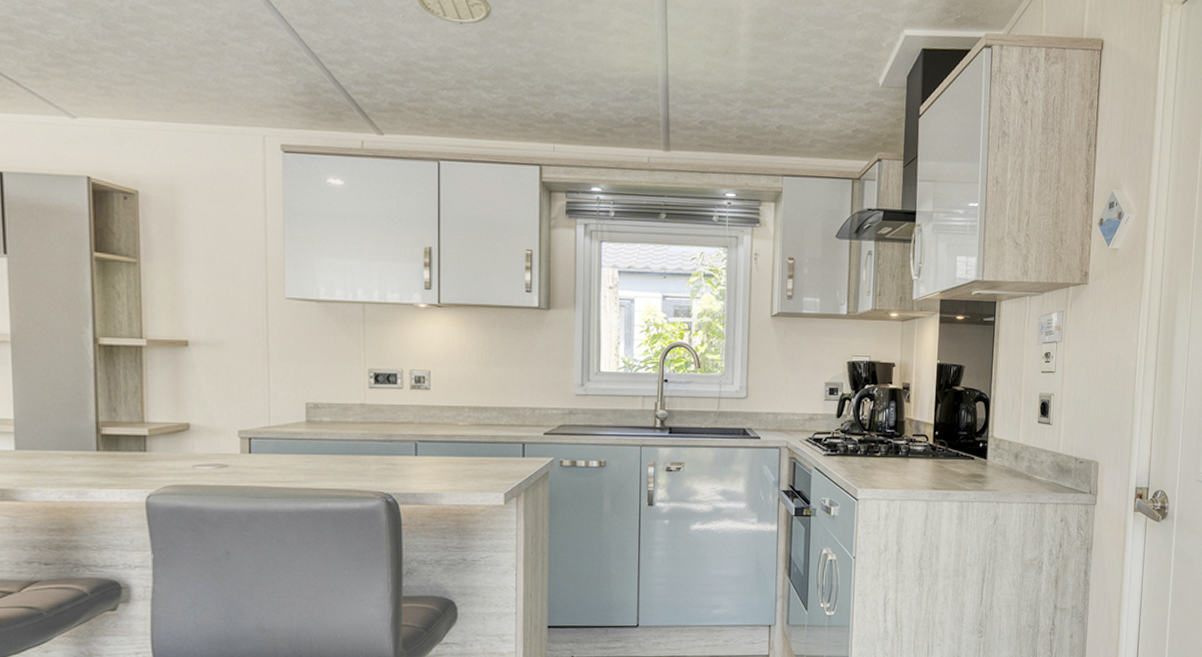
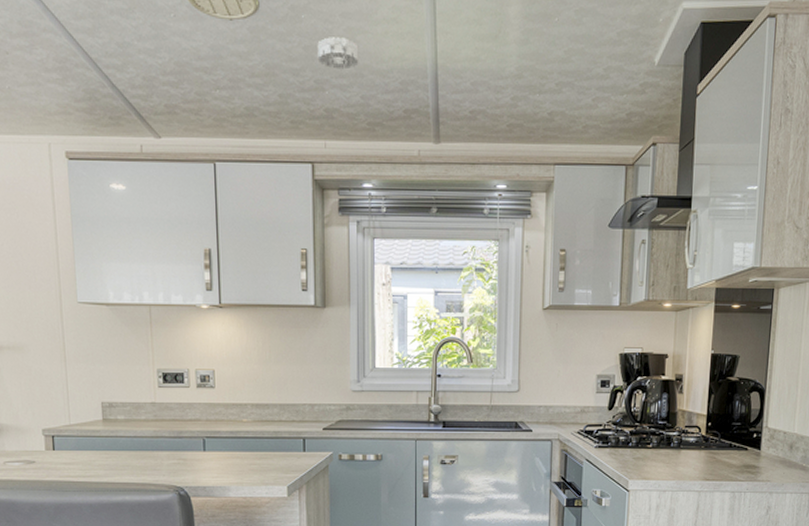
smoke detector: none [548,44,590,76] -> present [317,37,359,70]

